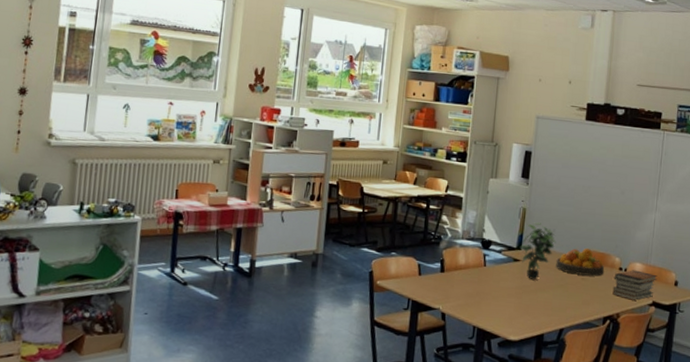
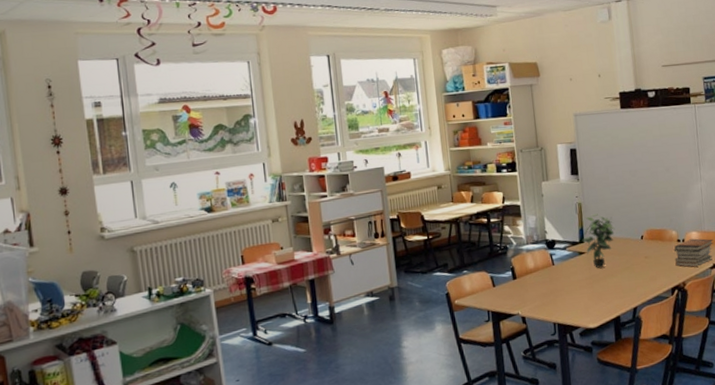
fruit bowl: present [556,248,605,277] -> none [618,227,665,255]

